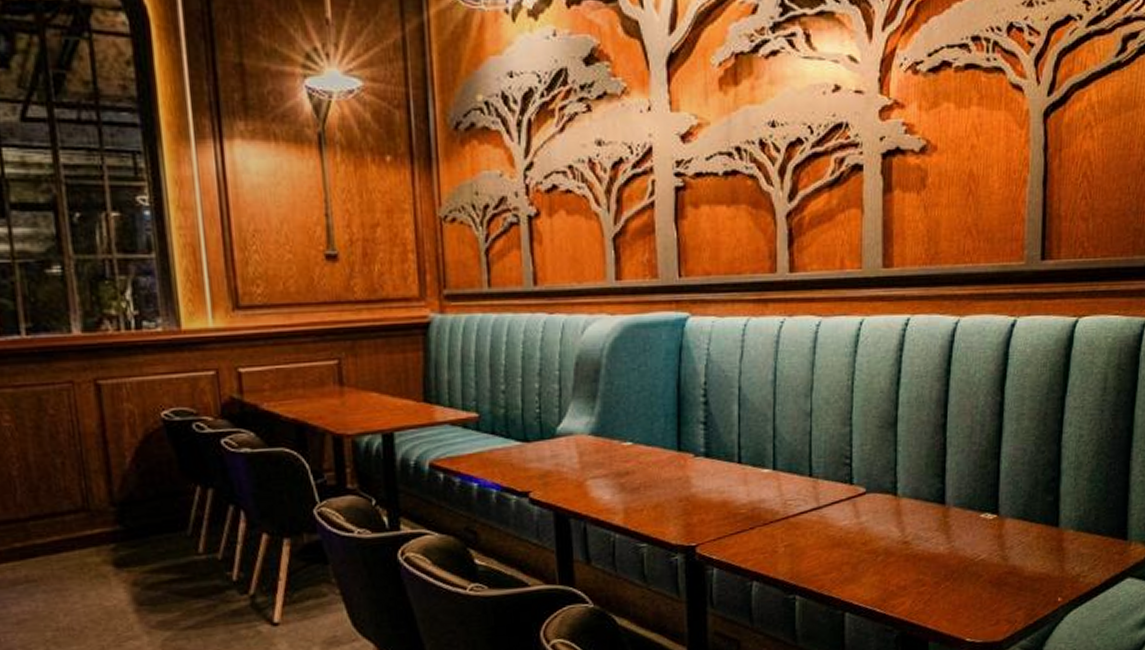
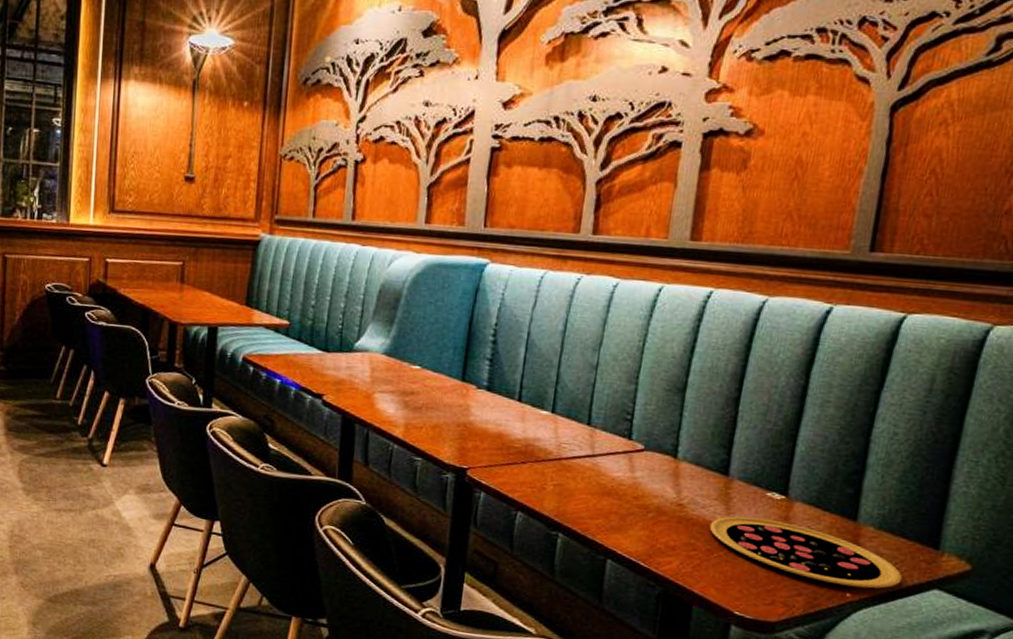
pizza: none [934,540,1102,592] -> present [709,516,903,589]

